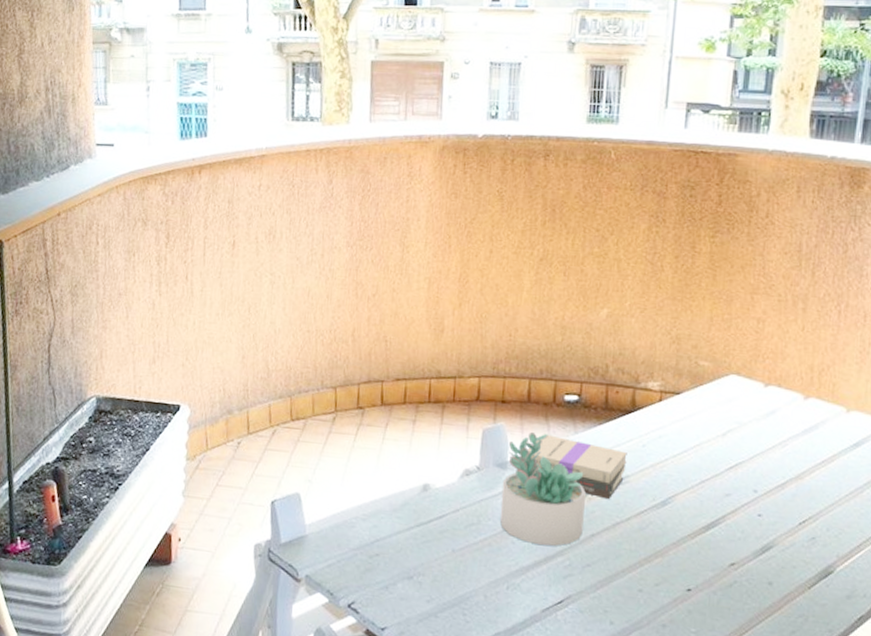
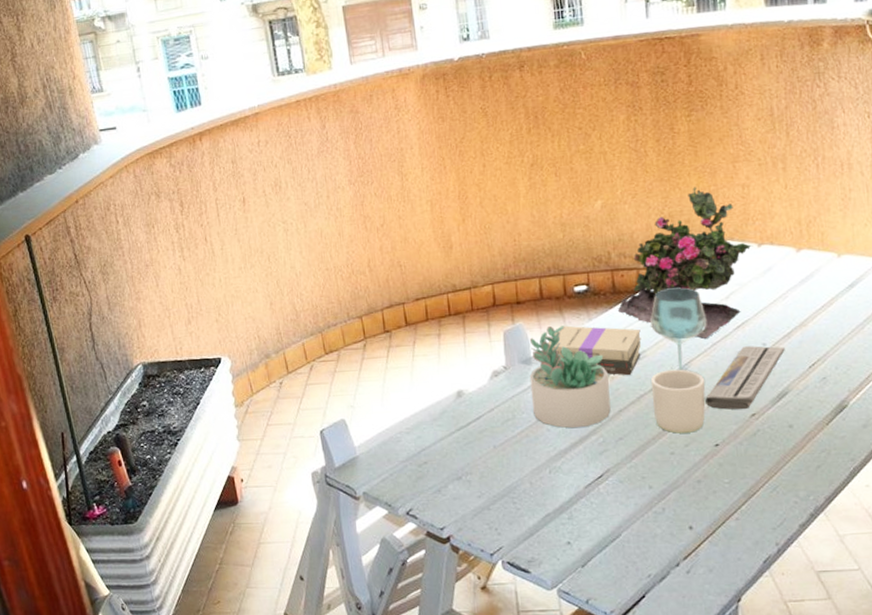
flowering plant: none [606,312,760,474] -> present [617,187,753,339]
mug: none [628,500,687,572] -> present [650,369,706,433]
wine glass: none [639,414,699,514] -> present [650,287,707,377]
newspaper: none [684,489,777,558] -> present [705,346,785,410]

